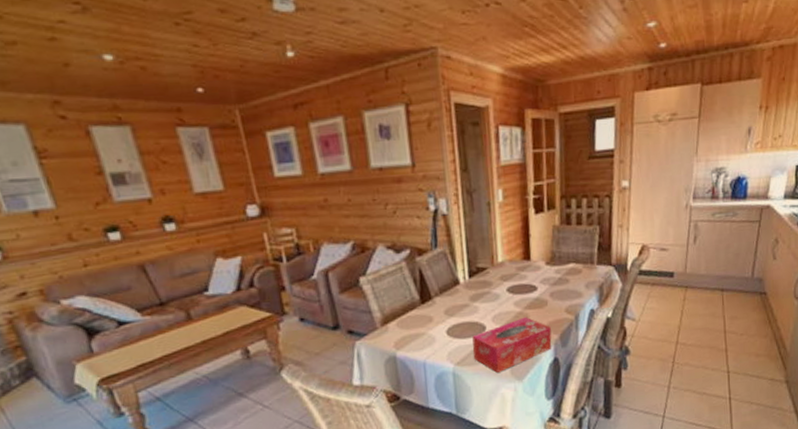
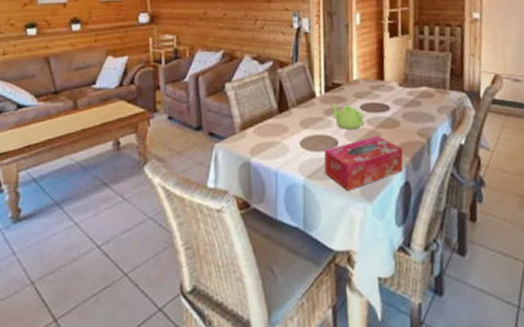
teapot: none [476,288,512,315] -> present [331,103,365,130]

